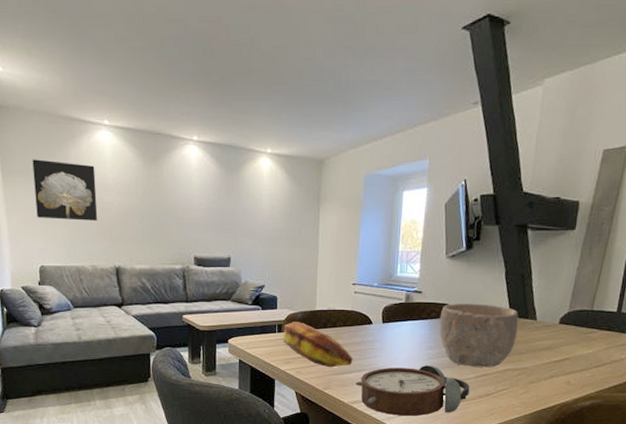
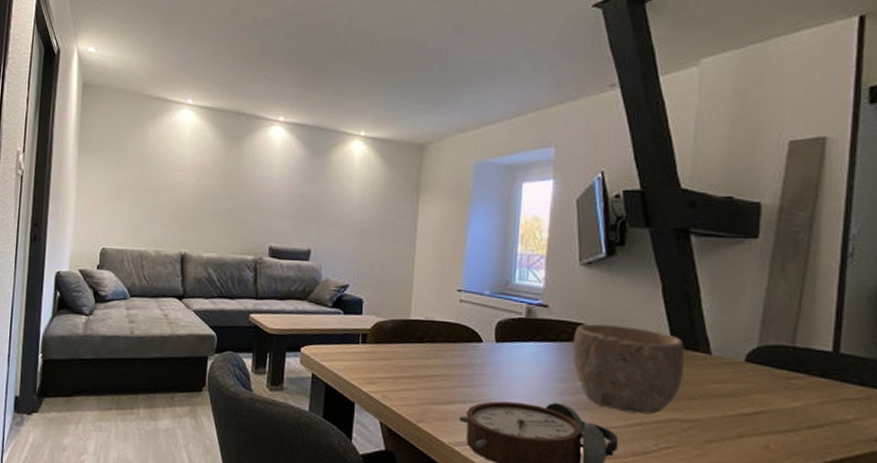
wall art: present [32,159,98,222] -> none [106,137,172,204]
banana: present [283,322,353,368] -> none [367,332,457,395]

